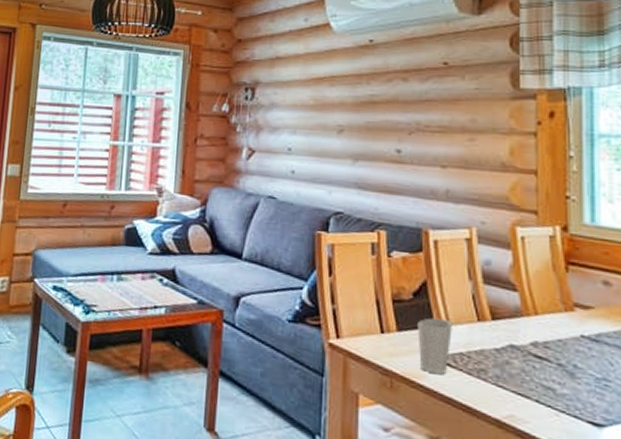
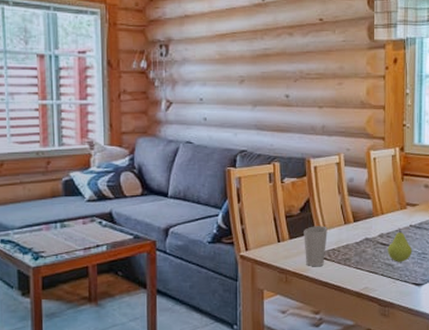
fruit: none [545,336,586,388] -> present [387,228,413,262]

